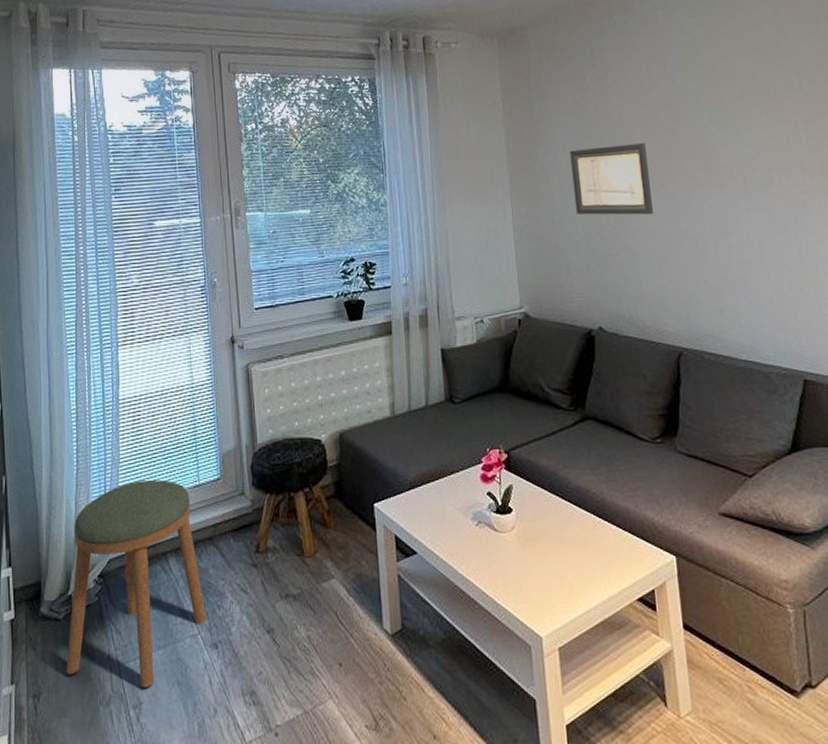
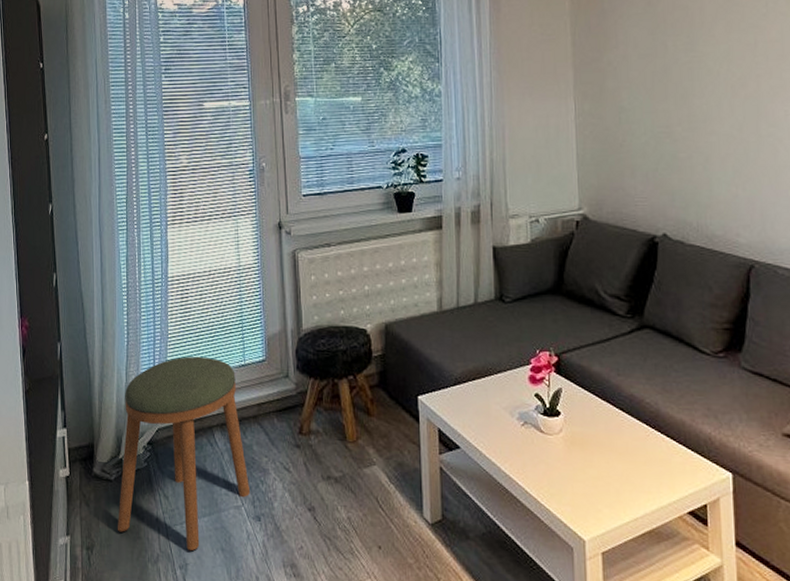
wall art: present [570,143,654,215] -> none [642,40,732,118]

